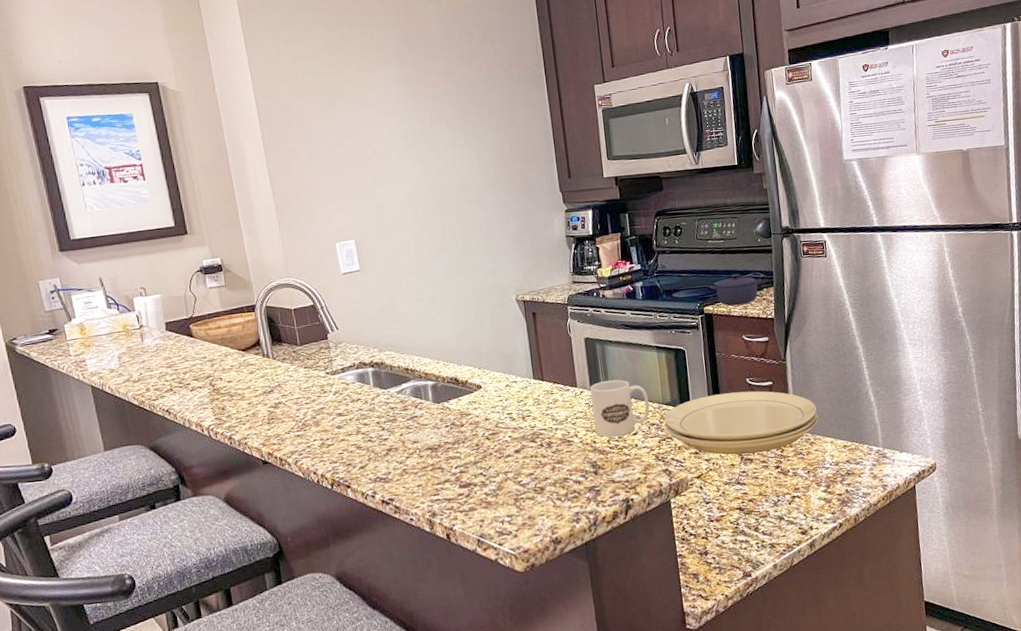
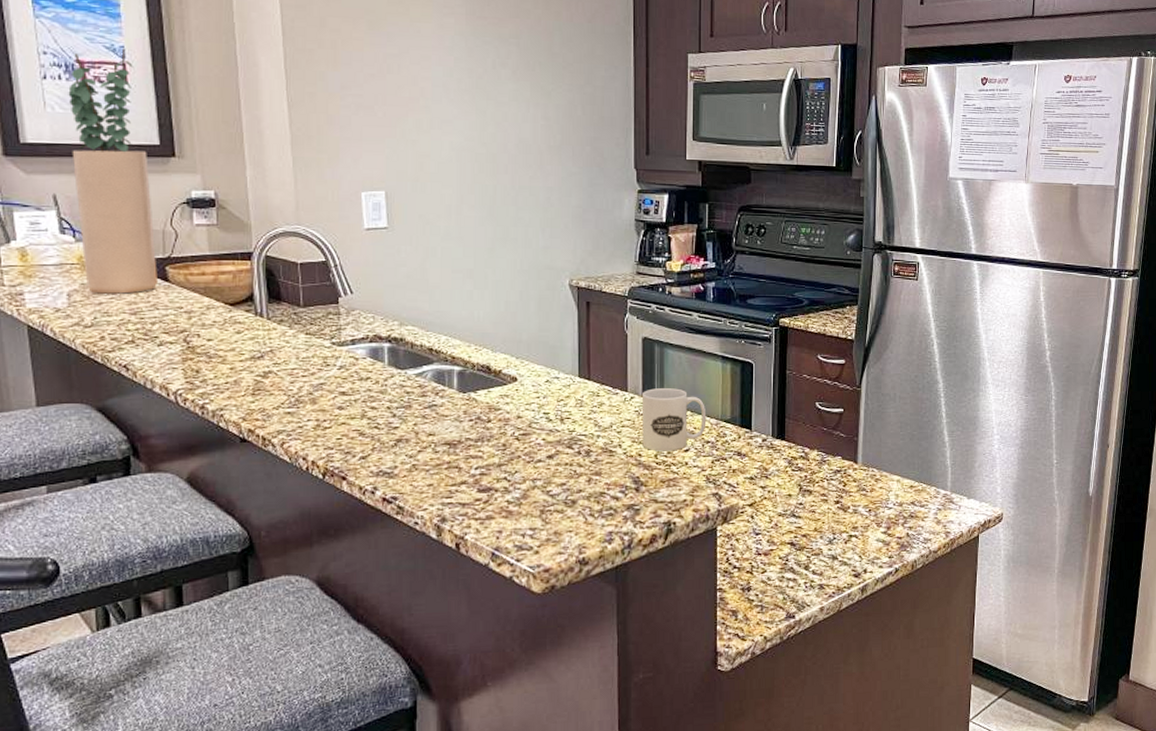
vase: none [102,151,185,354] -> present [68,48,157,294]
plate: present [664,391,819,455] -> none [720,416,887,485]
cooking pot: present [709,273,762,306] -> none [788,285,846,322]

